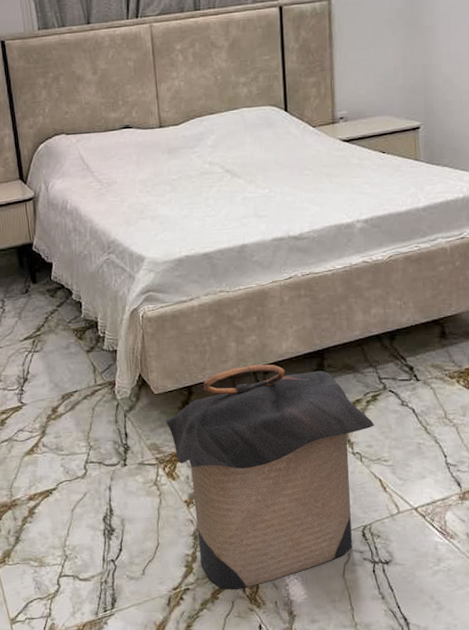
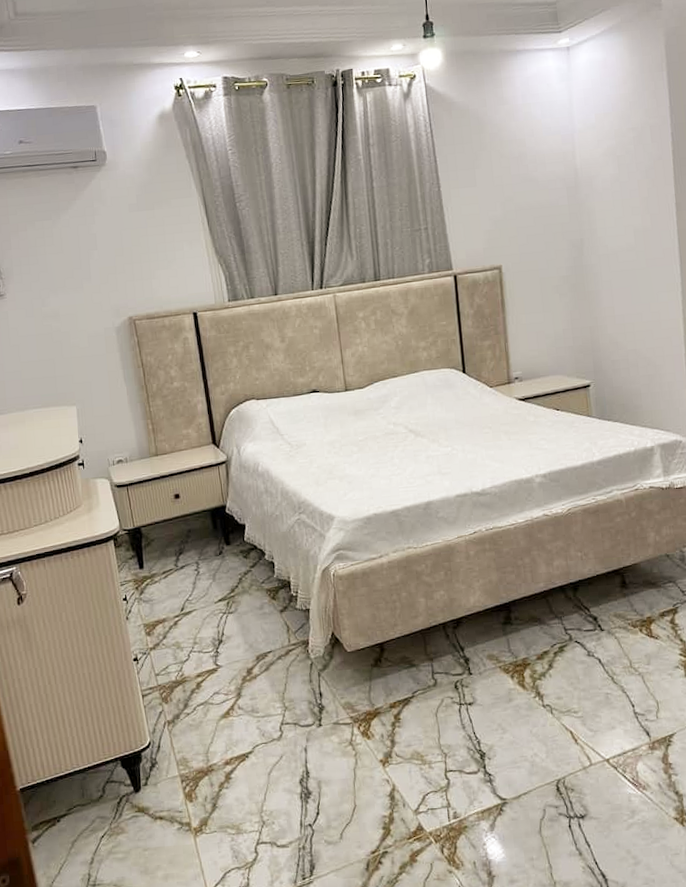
laundry hamper: present [165,364,374,590] -> none [359,619,562,851]

